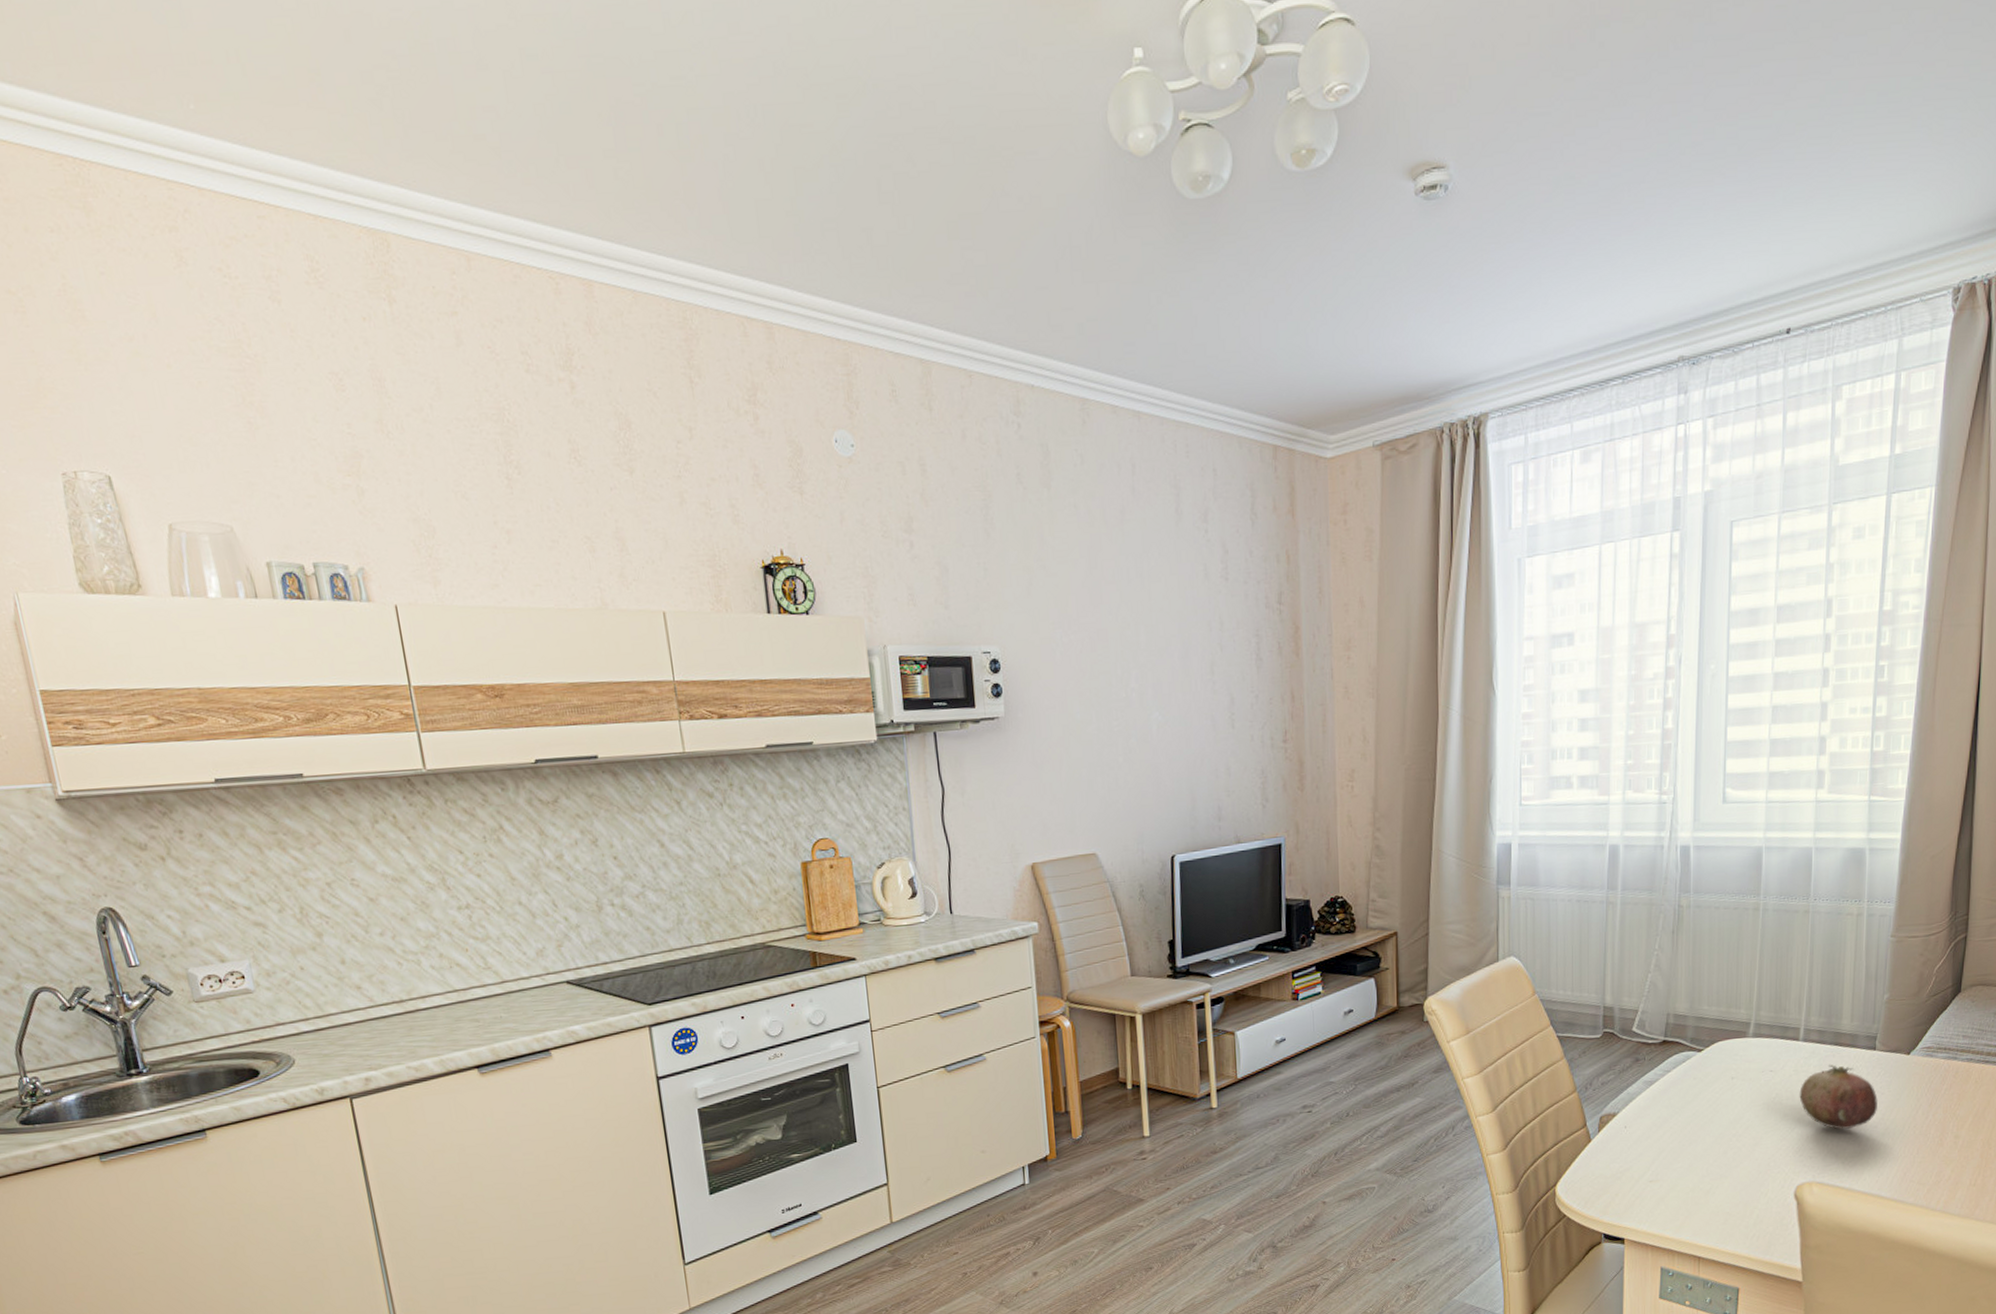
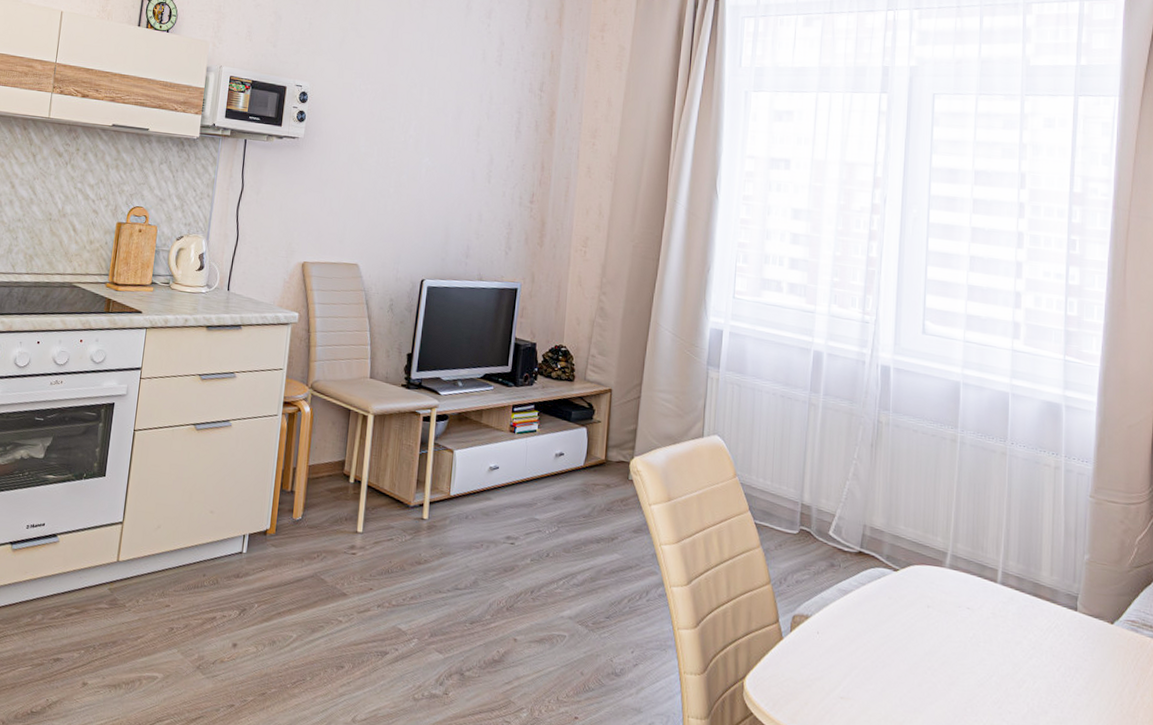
fruit: present [1799,1064,1878,1130] -> none [997,615,1080,691]

